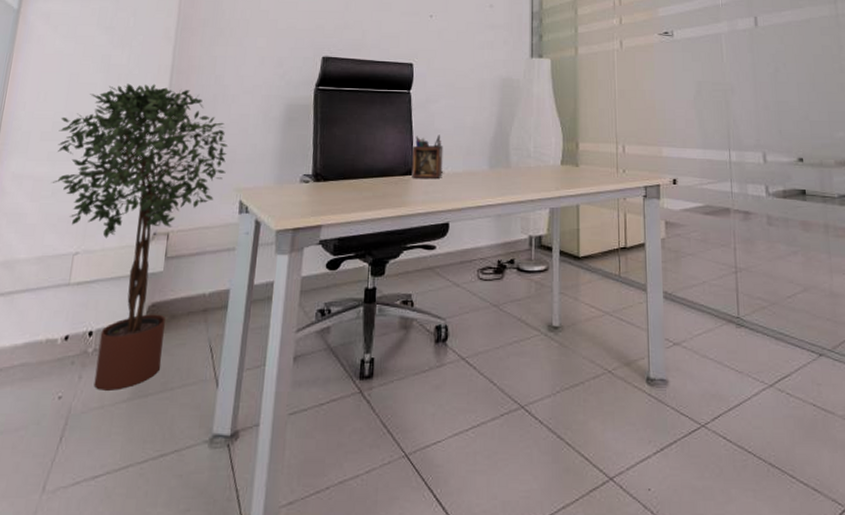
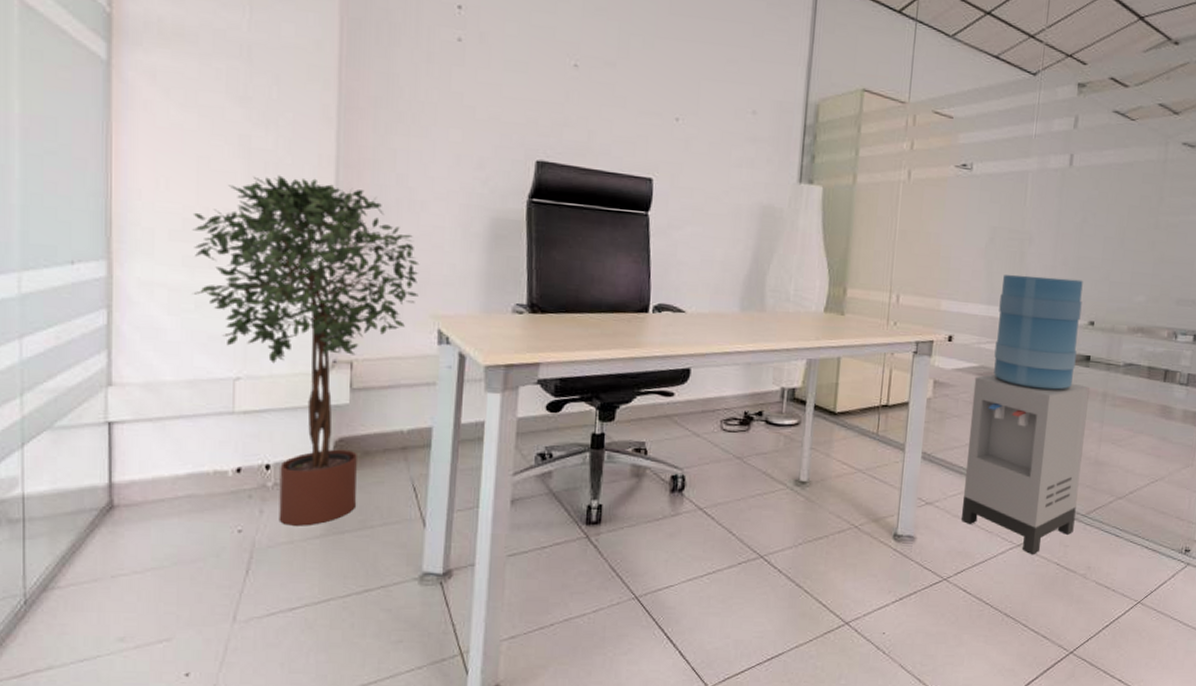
desk organizer: present [411,134,443,178] -> none [648,267,687,318]
water cooler: none [702,121,823,396] -> present [962,274,1090,555]

